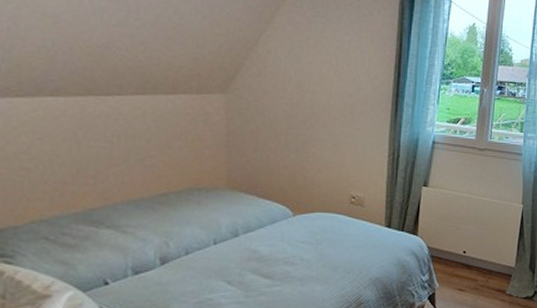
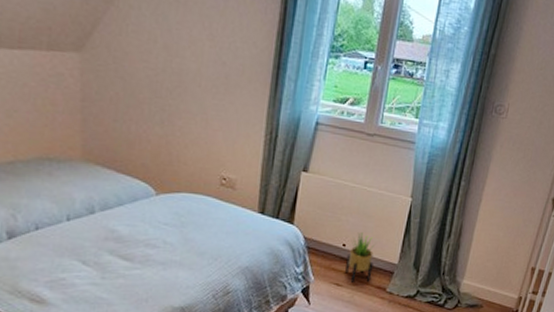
potted plant: none [467,239,492,287] -> present [345,232,374,282]

